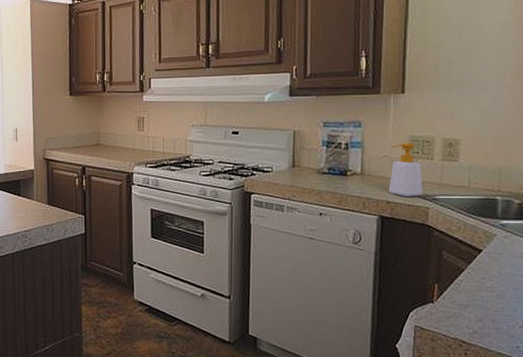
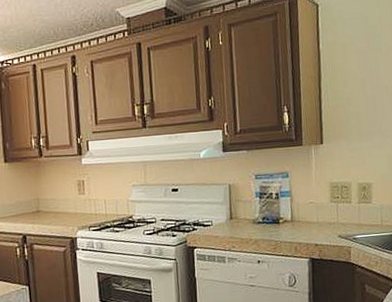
soap bottle: present [388,142,423,197] -> none [315,188,345,239]

